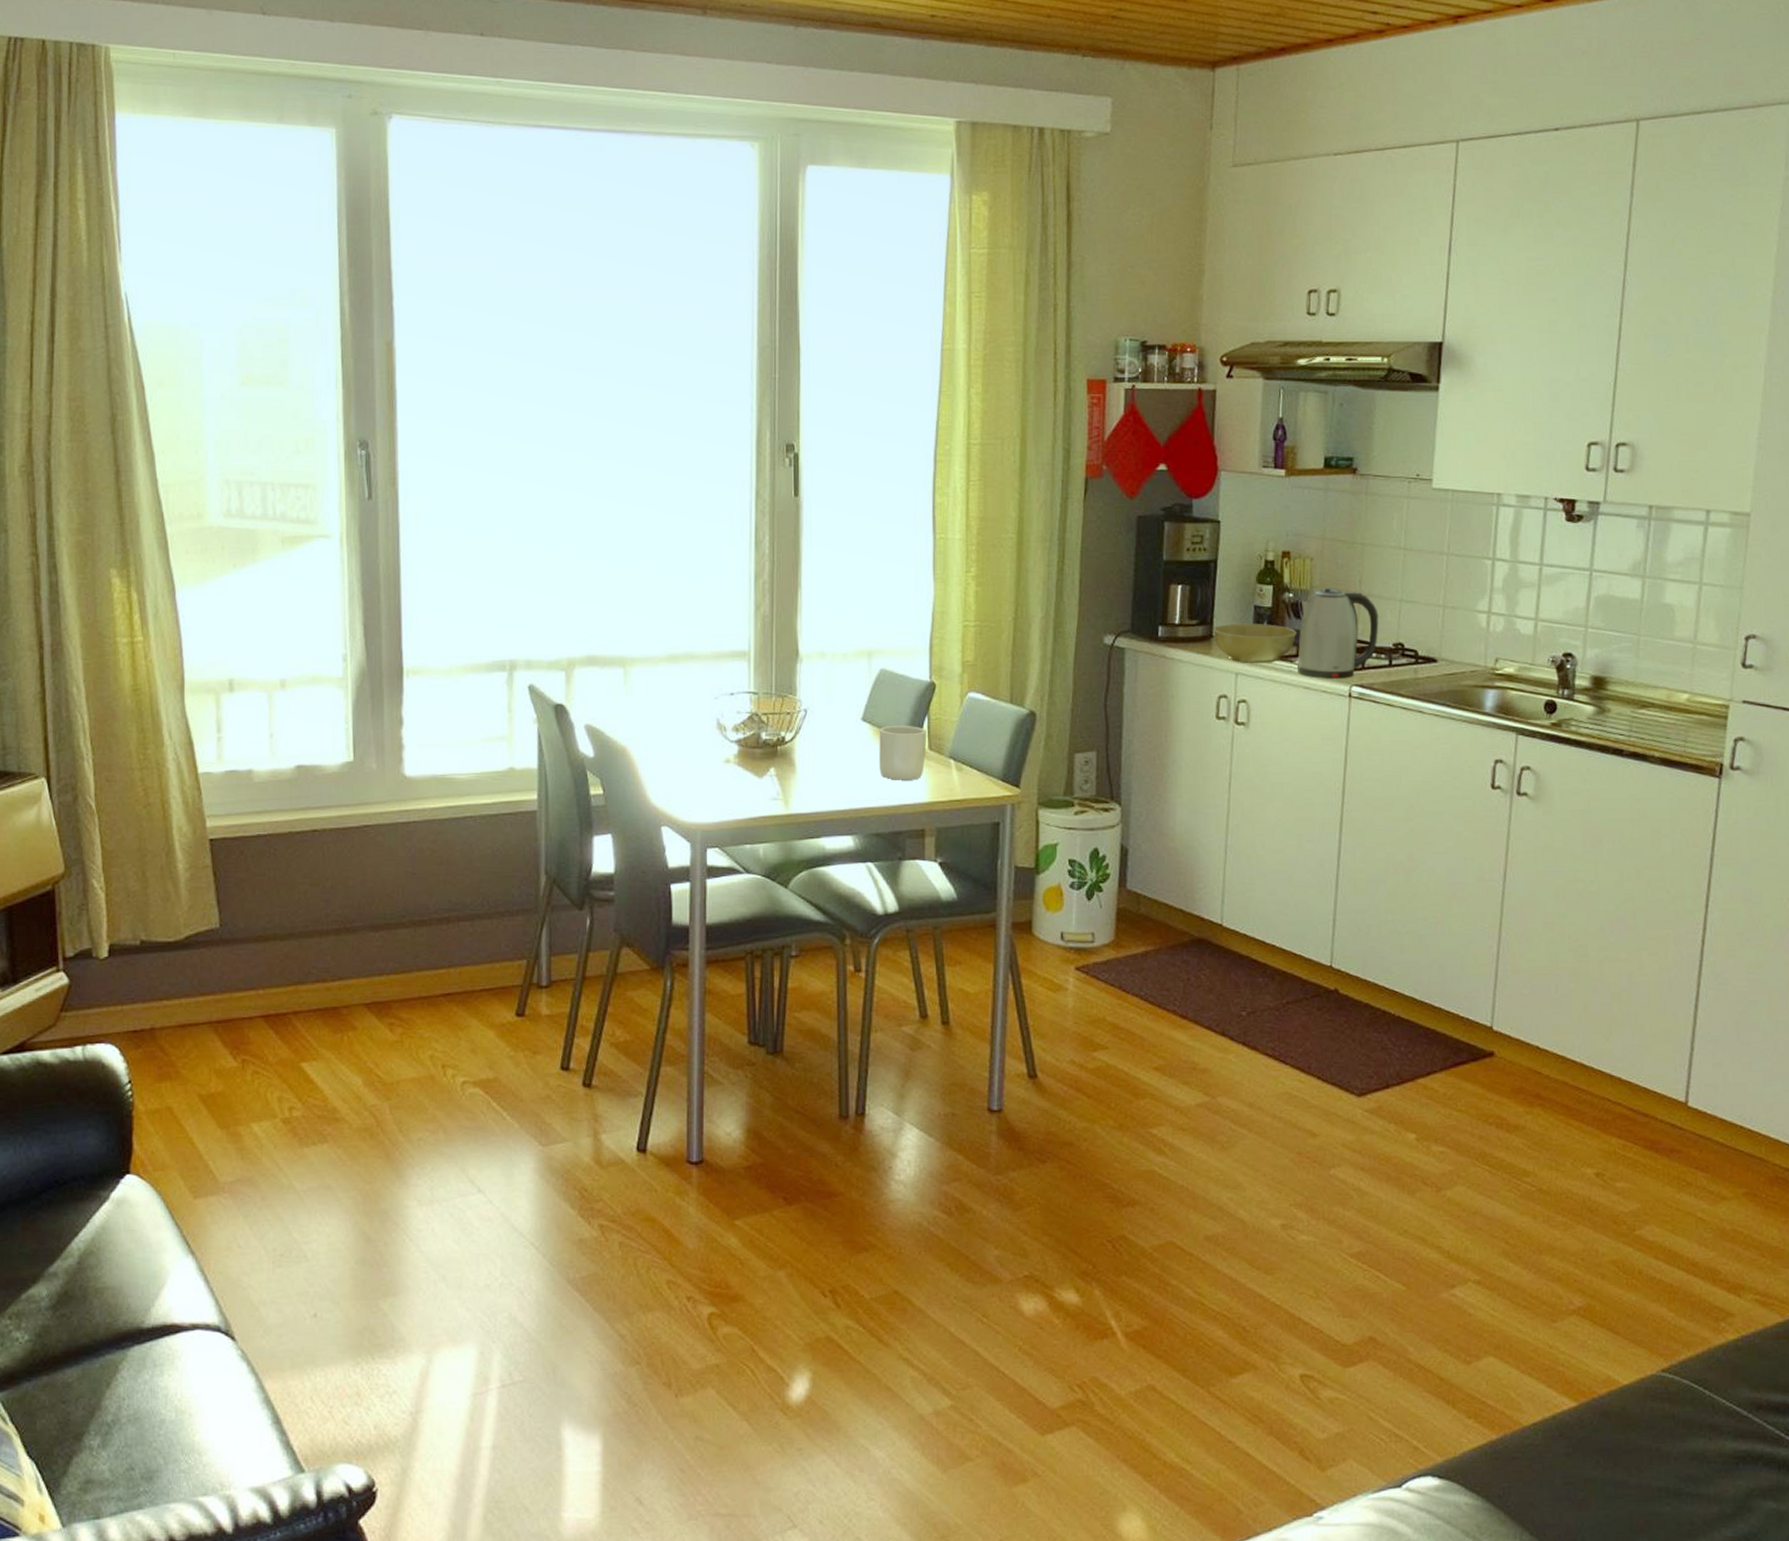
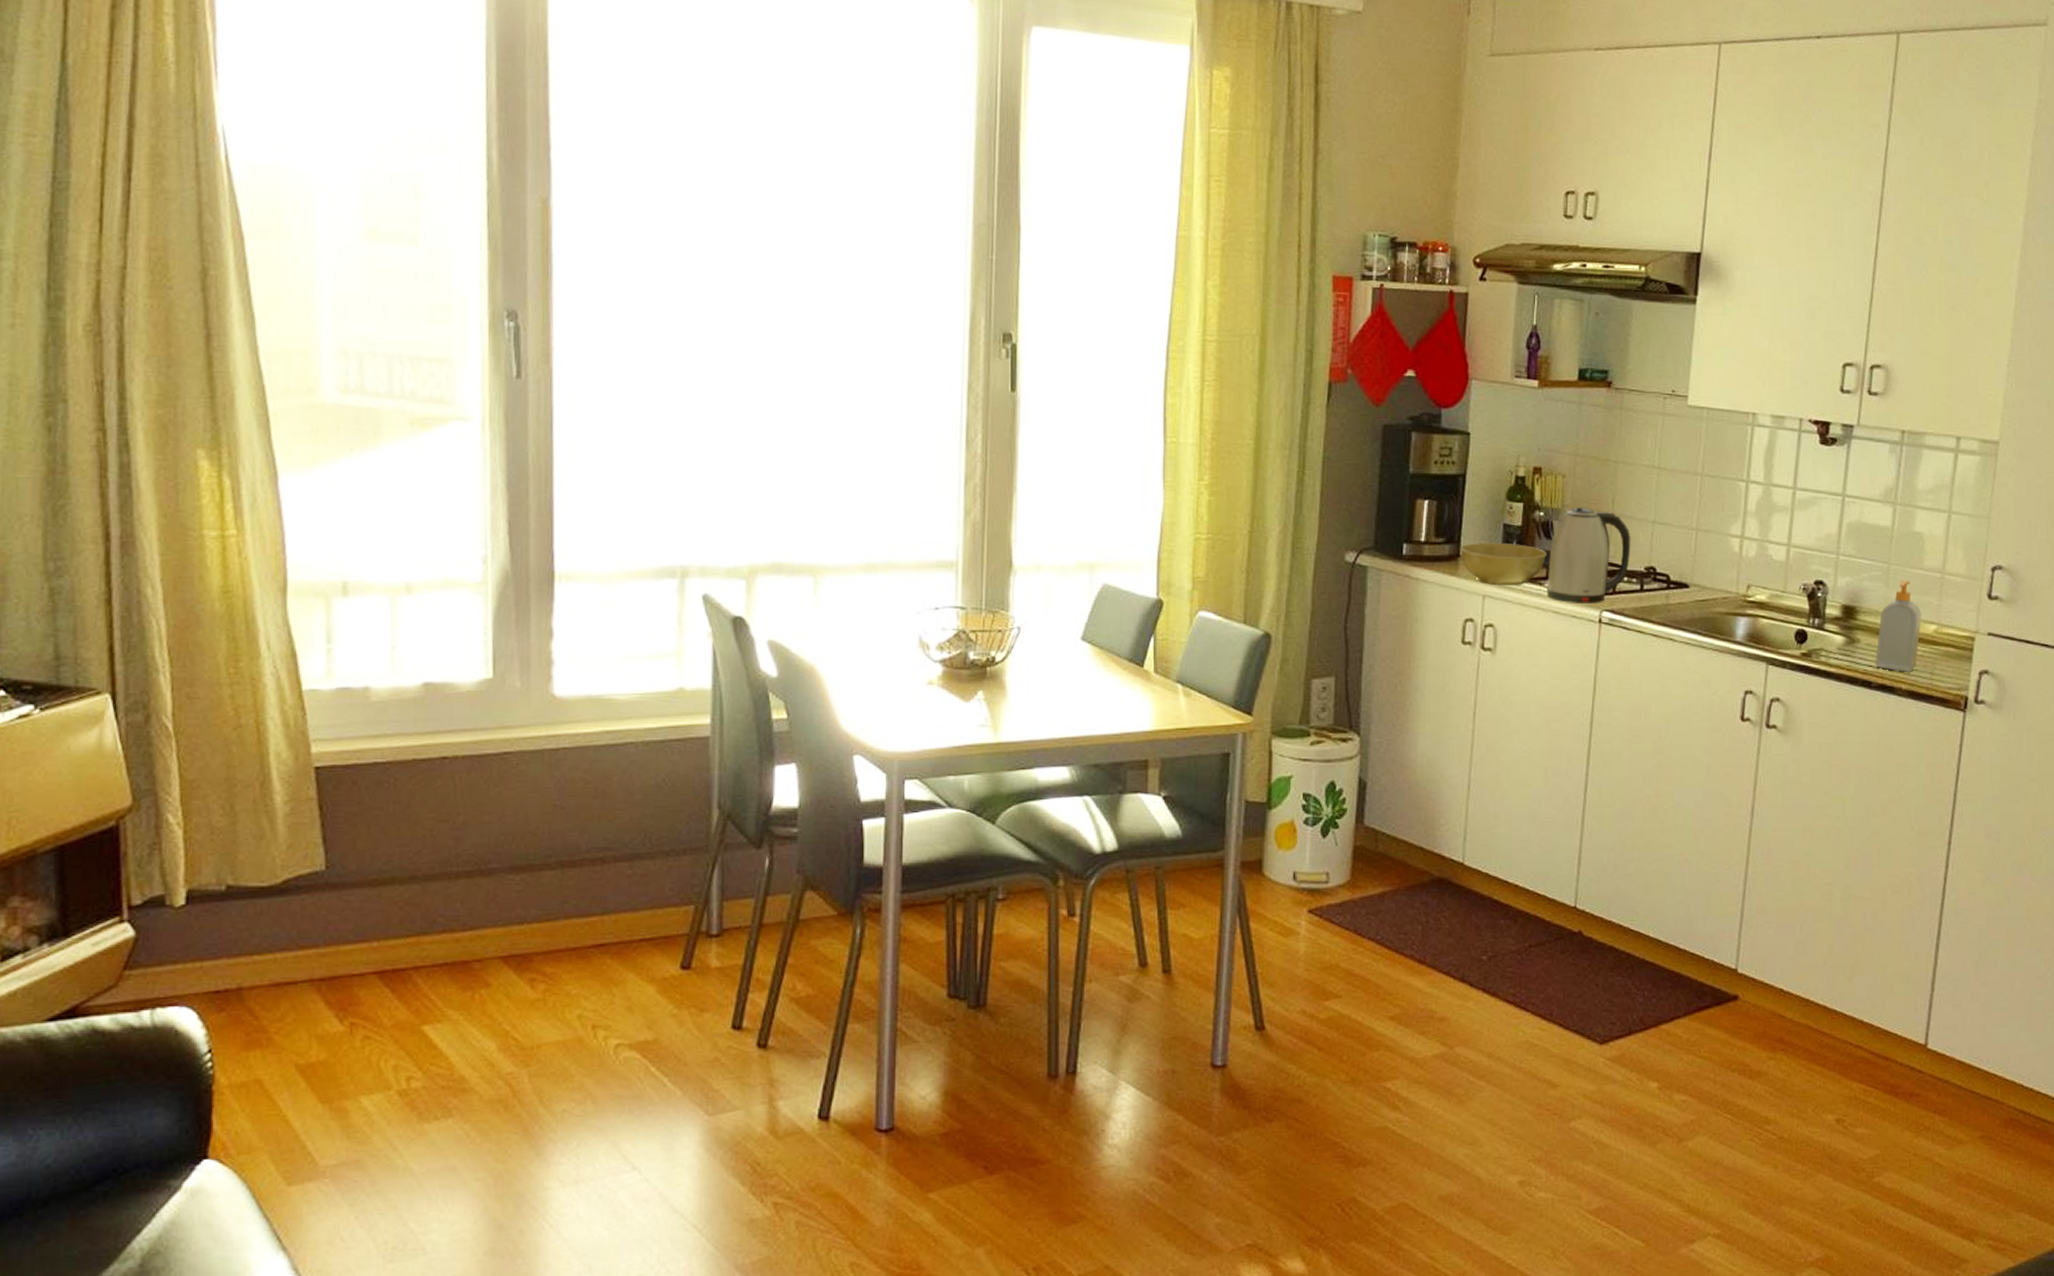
mug: present [879,725,927,780] -> none [1100,645,1152,706]
soap bottle: none [1626,650,1674,740] -> present [1875,580,1922,672]

